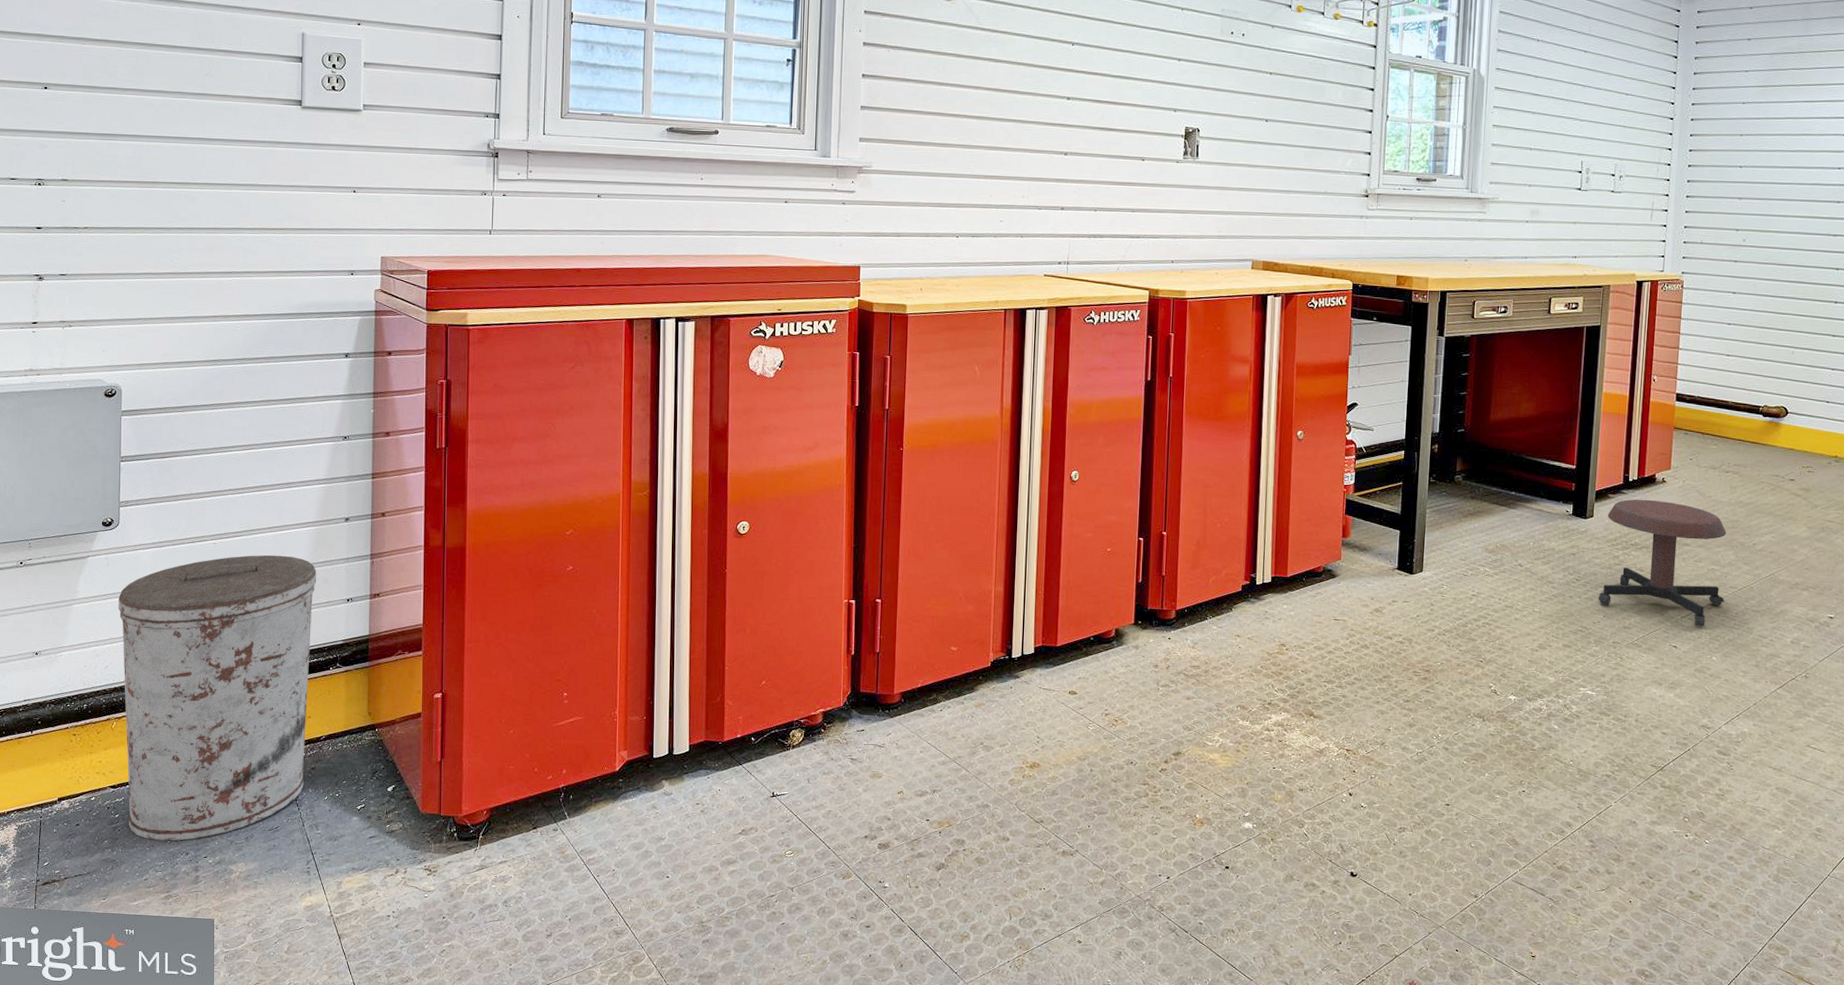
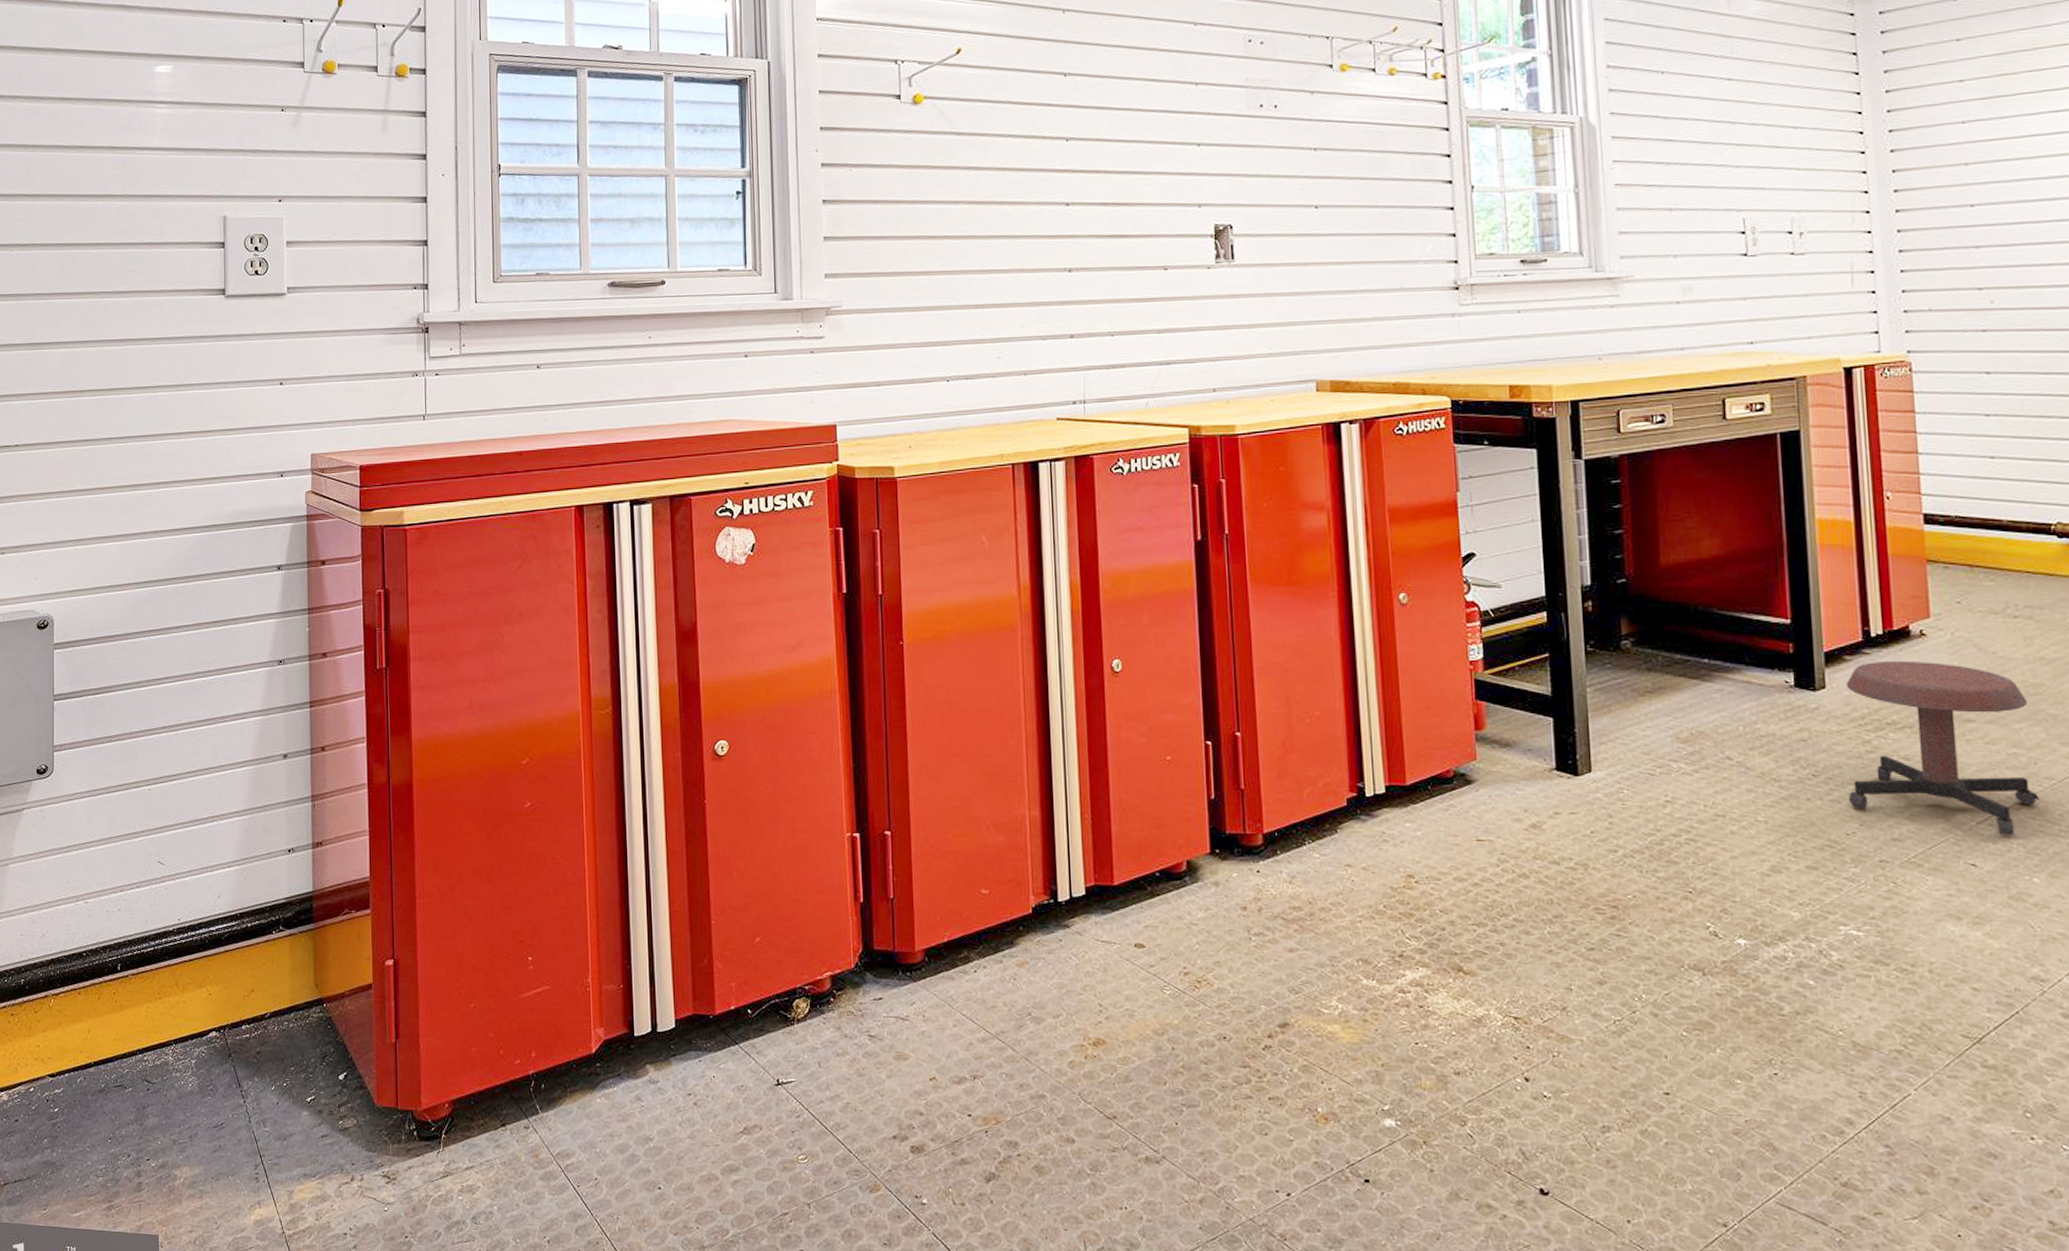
trash can: present [118,554,316,842] -> none [54,800,255,1141]

